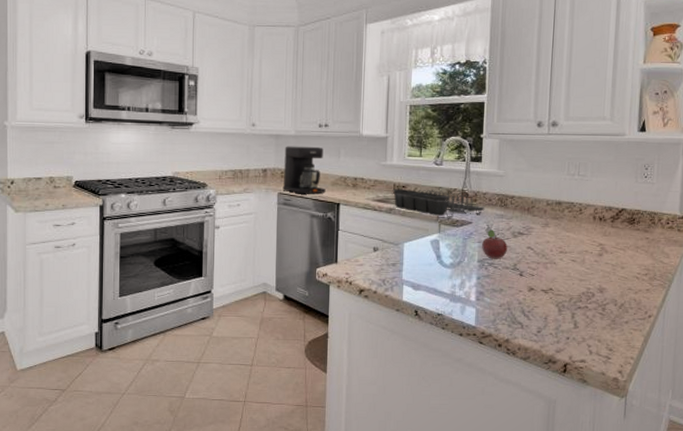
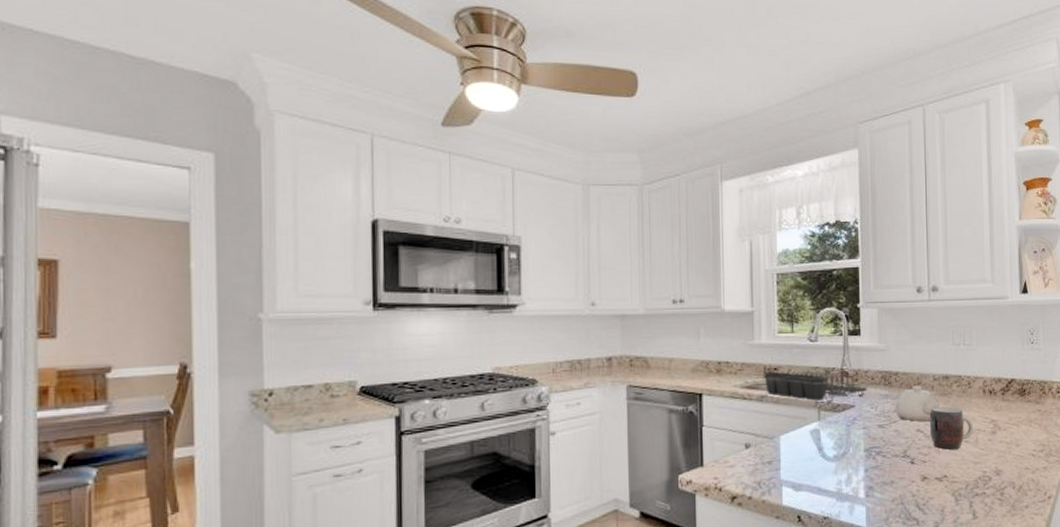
coffee maker: present [282,146,326,194] -> none [632,327,685,385]
fruit: present [481,224,508,259] -> none [866,406,896,447]
teapot: none [508,208,551,241] -> present [895,385,940,422]
mug: none [539,228,582,266] -> present [929,406,974,450]

